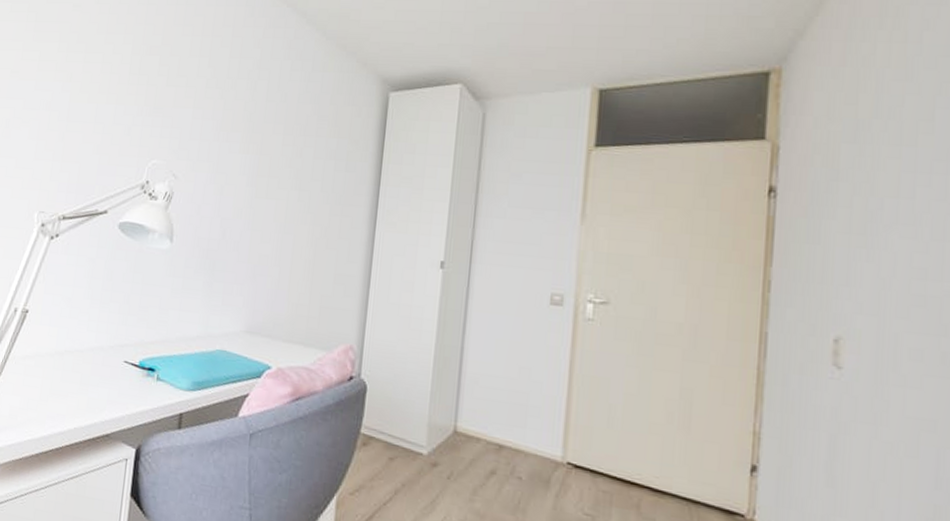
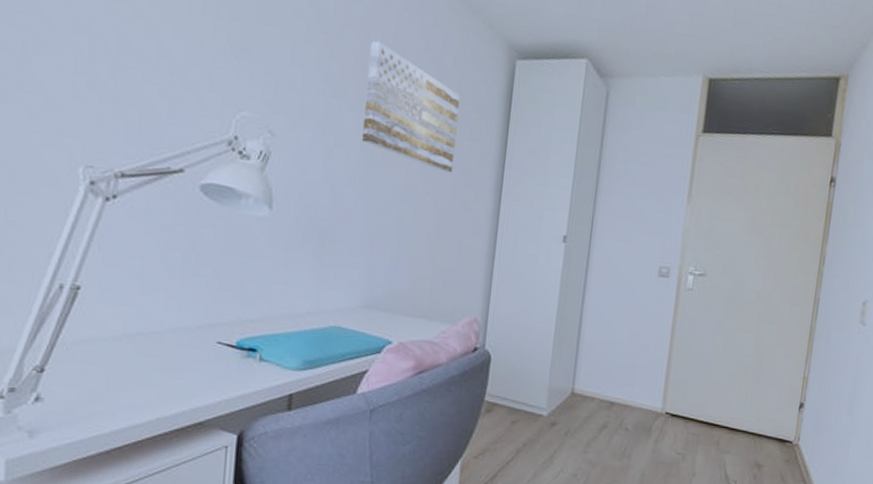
wall art: none [247,89,337,203] -> present [361,40,460,173]

